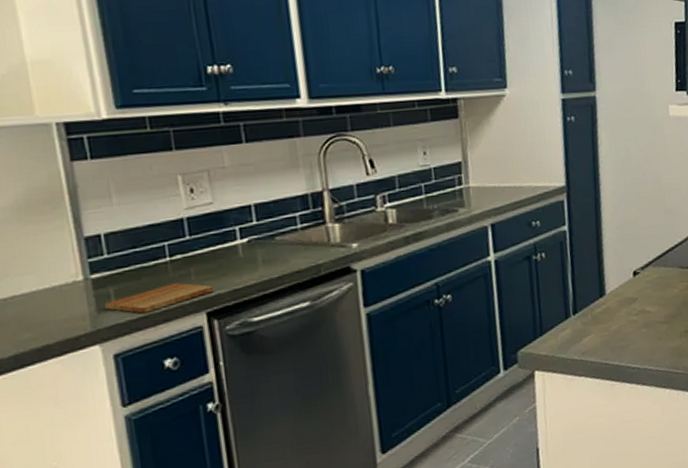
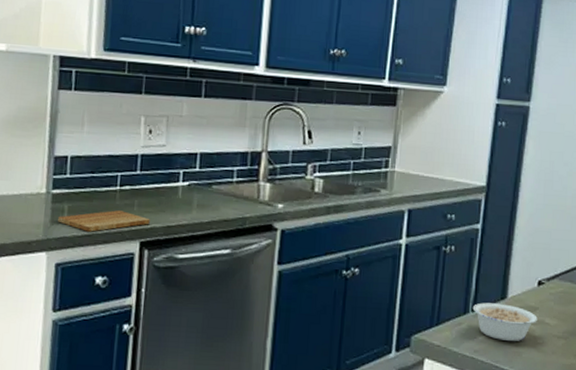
legume: none [573,300,639,338] -> present [472,302,537,342]

